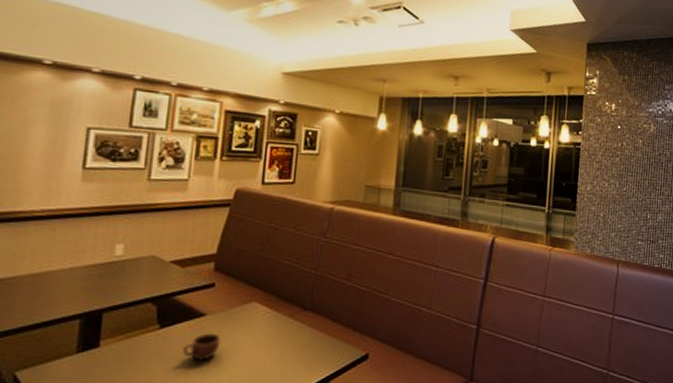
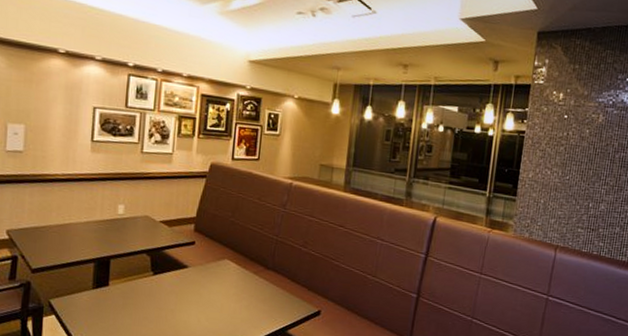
mug: present [183,333,221,361] -> none [171,282,201,304]

